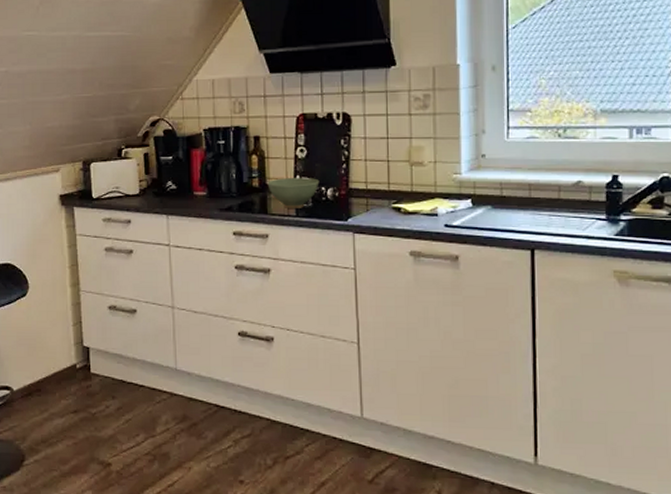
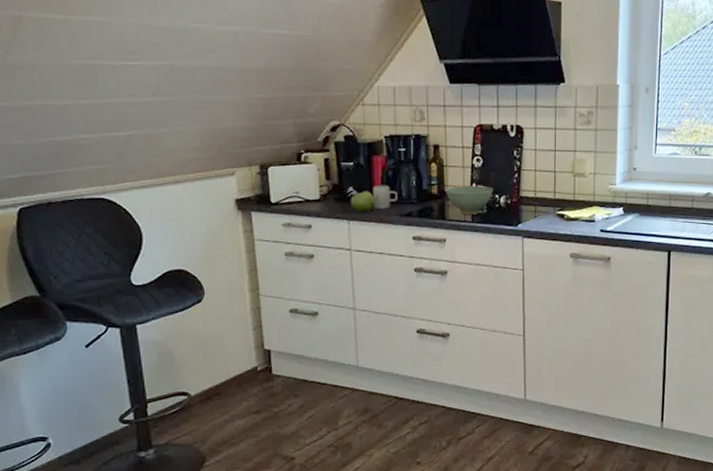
fruit: none [169,185,194,208] -> present [350,191,375,214]
mug: none [191,178,217,203] -> present [372,185,398,209]

